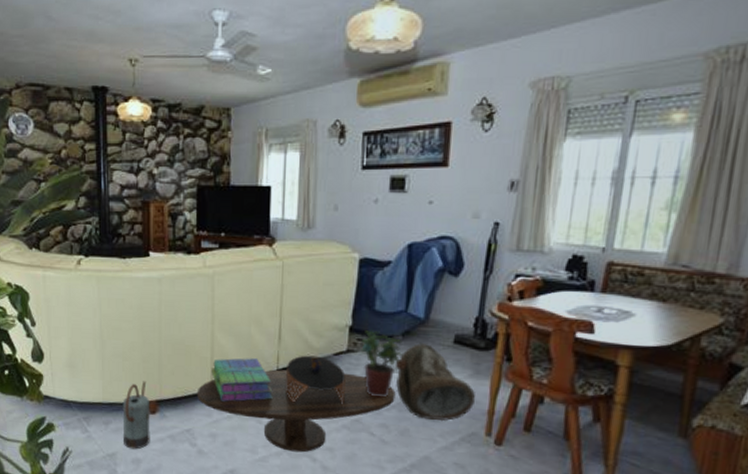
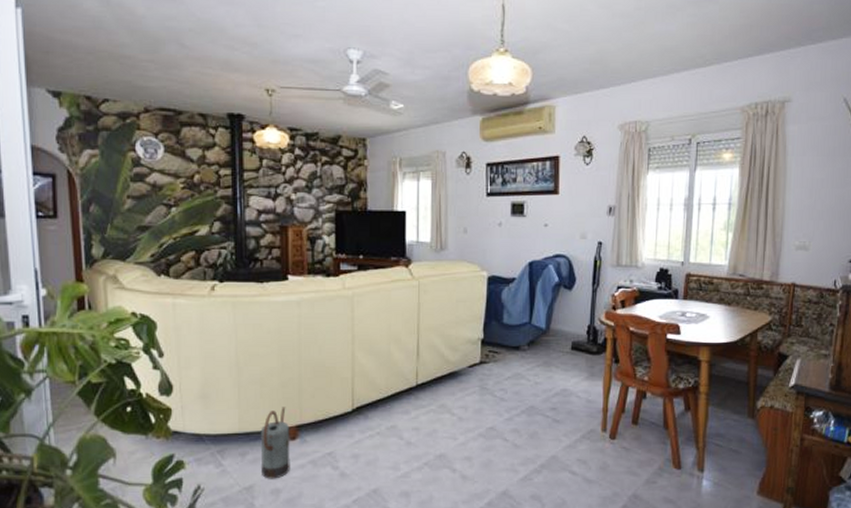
coffee table: present [196,369,396,453] -> none [338,383,524,465]
stack of books: present [212,358,273,402] -> none [353,376,413,421]
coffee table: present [286,355,346,404] -> none [425,369,480,416]
potted plant: present [361,330,403,398] -> none [492,342,529,404]
bag: present [396,342,476,422] -> none [524,350,592,422]

